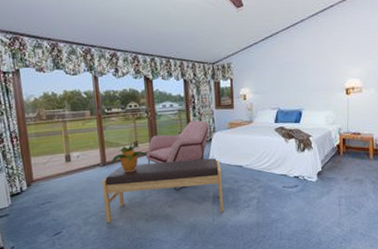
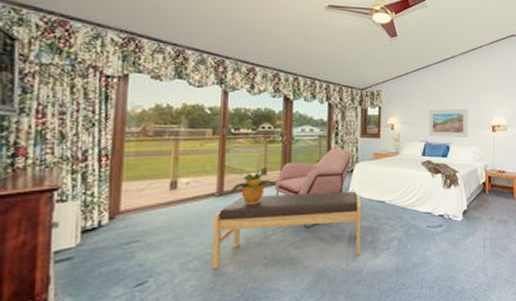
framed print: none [279,73,321,104] -> present [428,108,469,137]

